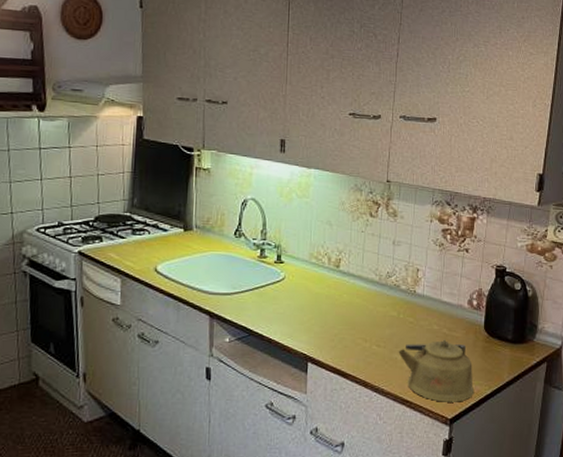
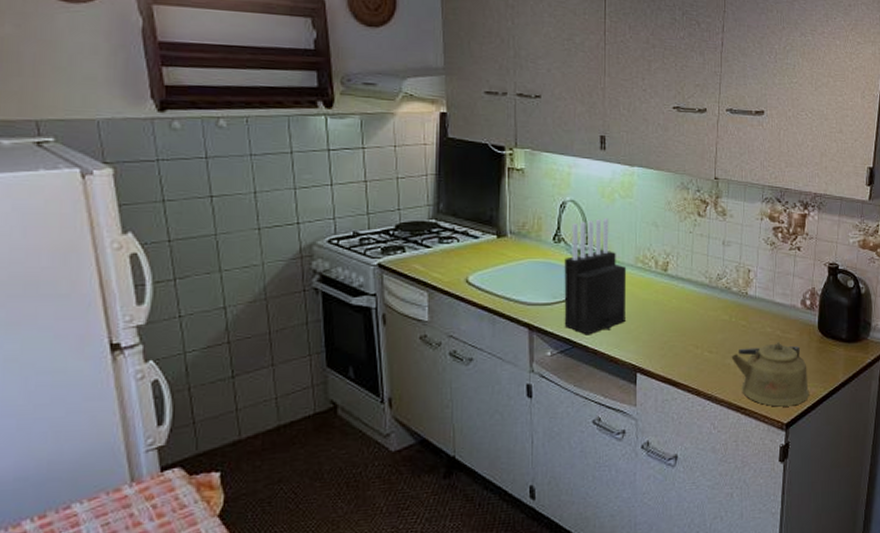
knife block: none [242,216,302,325] -> present [564,218,627,335]

